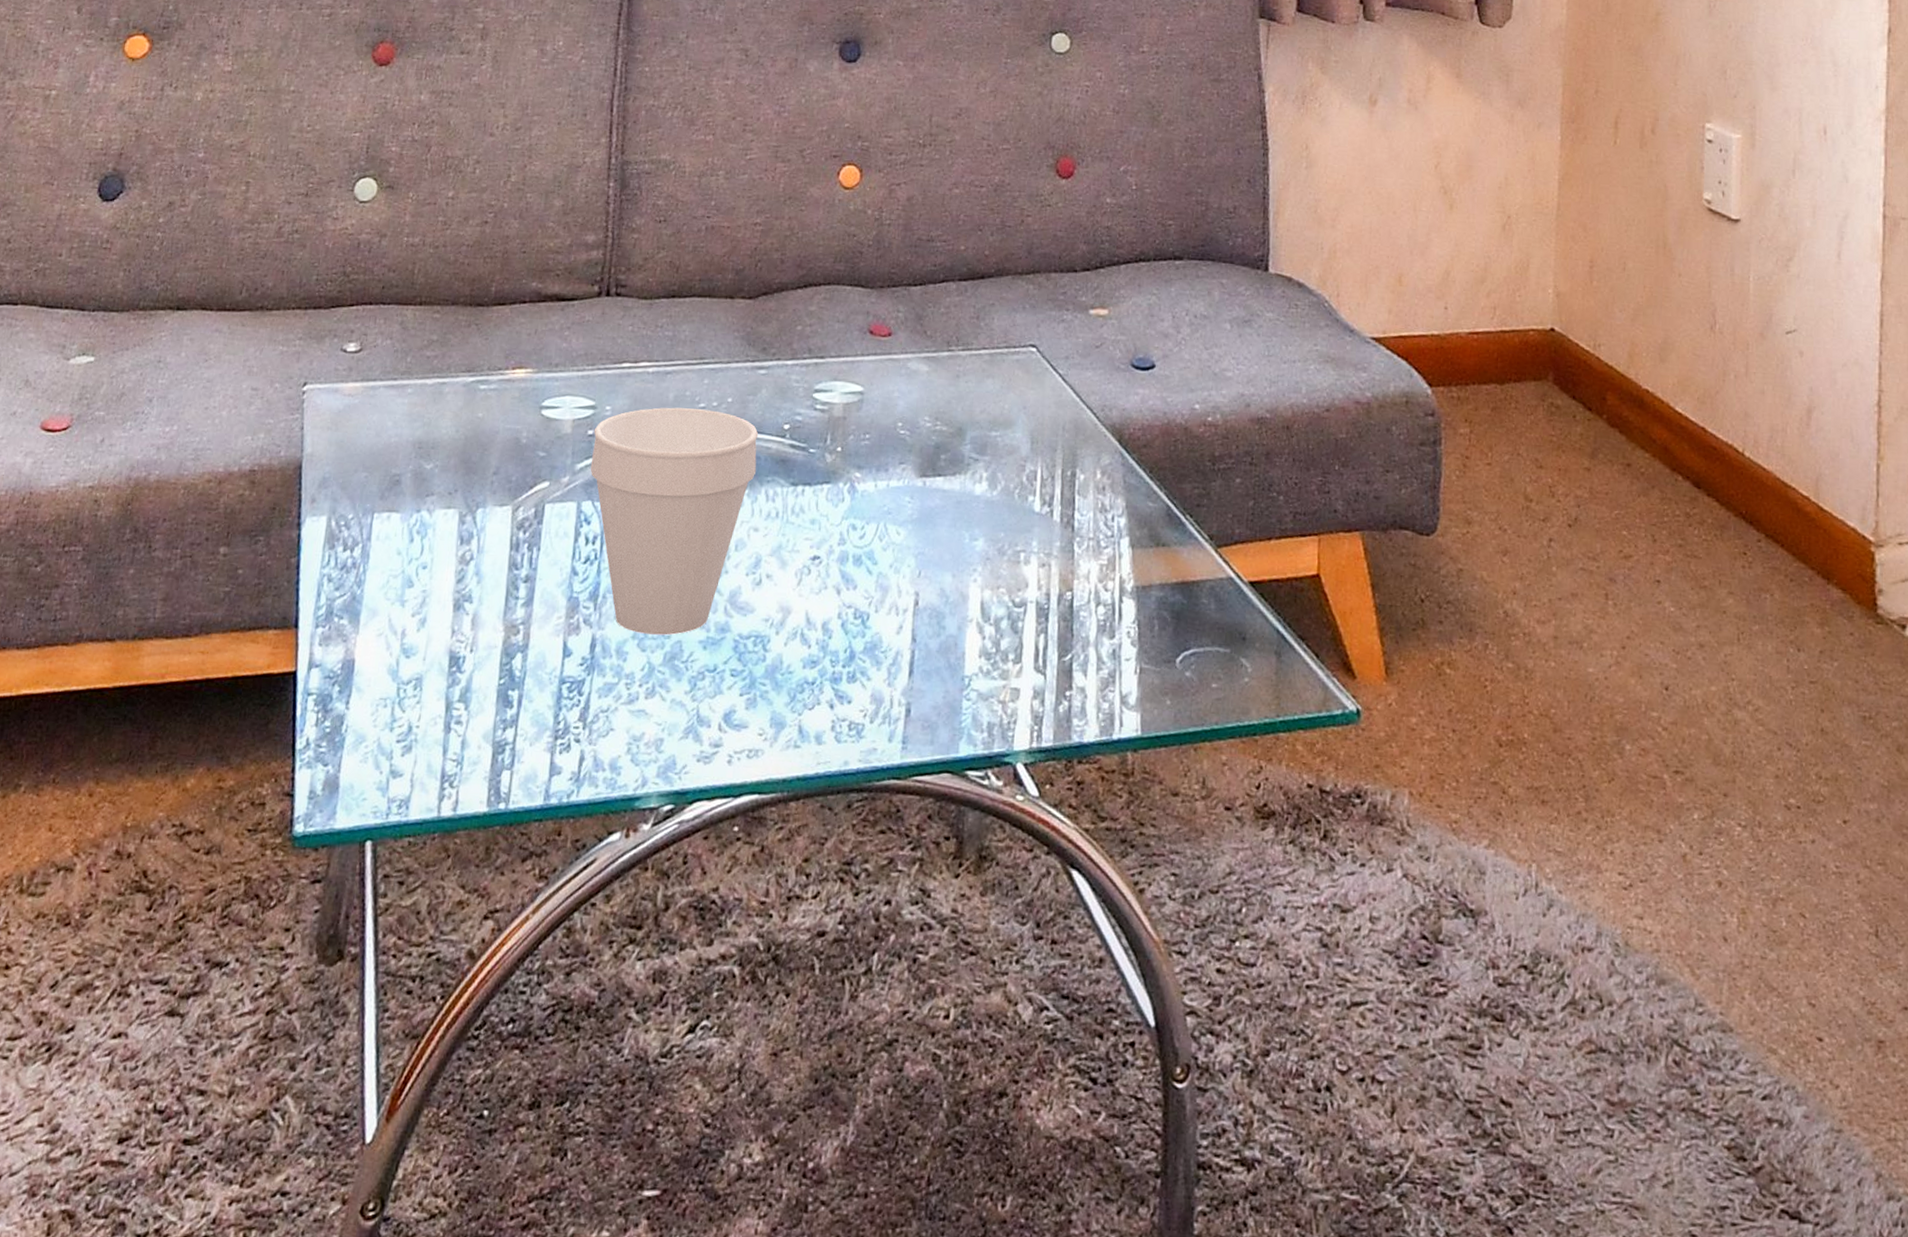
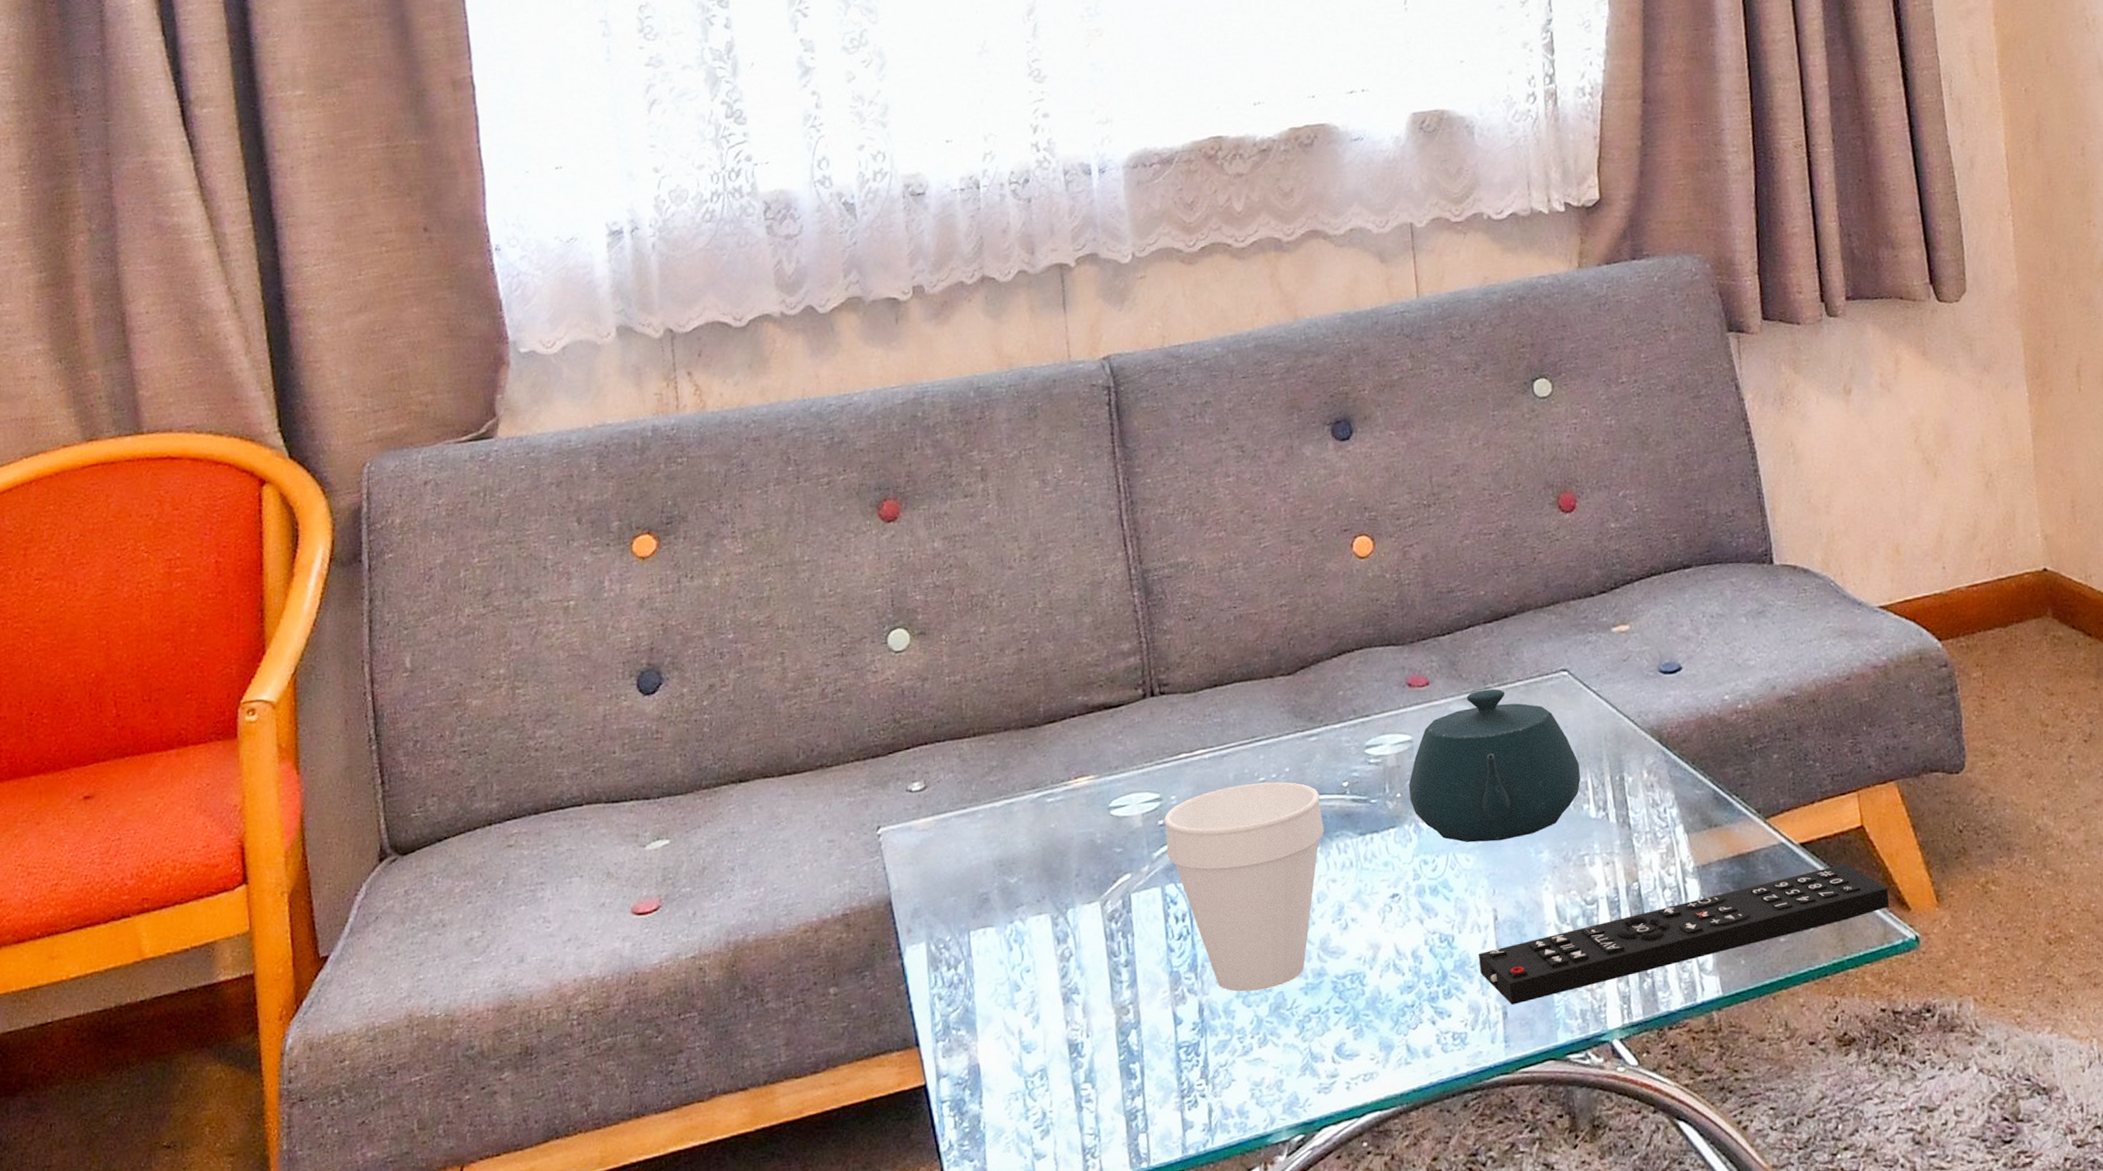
teapot: none [850,351,1032,519] -> present [1409,688,1581,843]
remote control: none [890,612,1336,703] -> present [1479,863,1890,1005]

